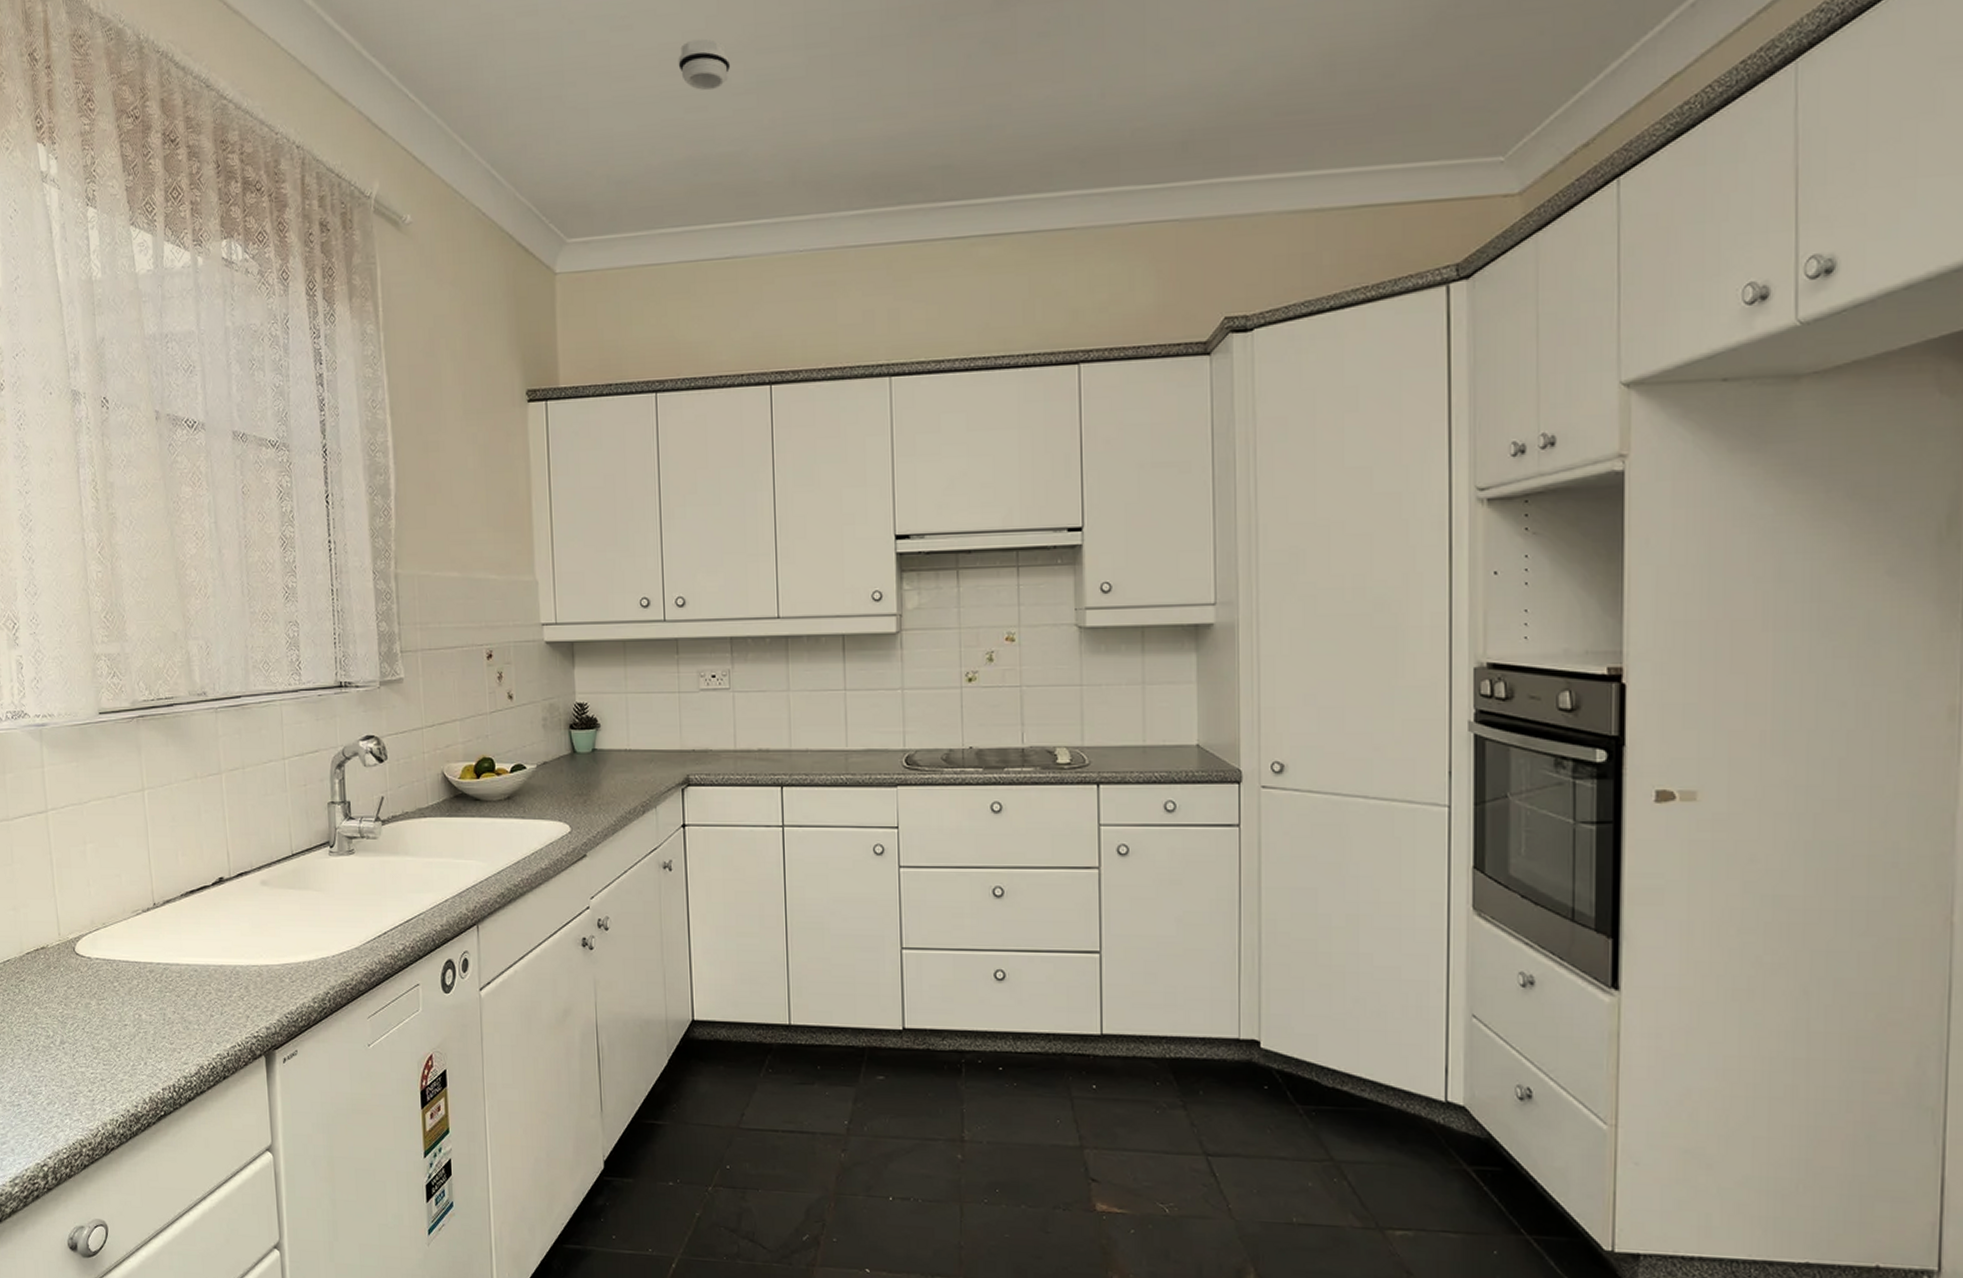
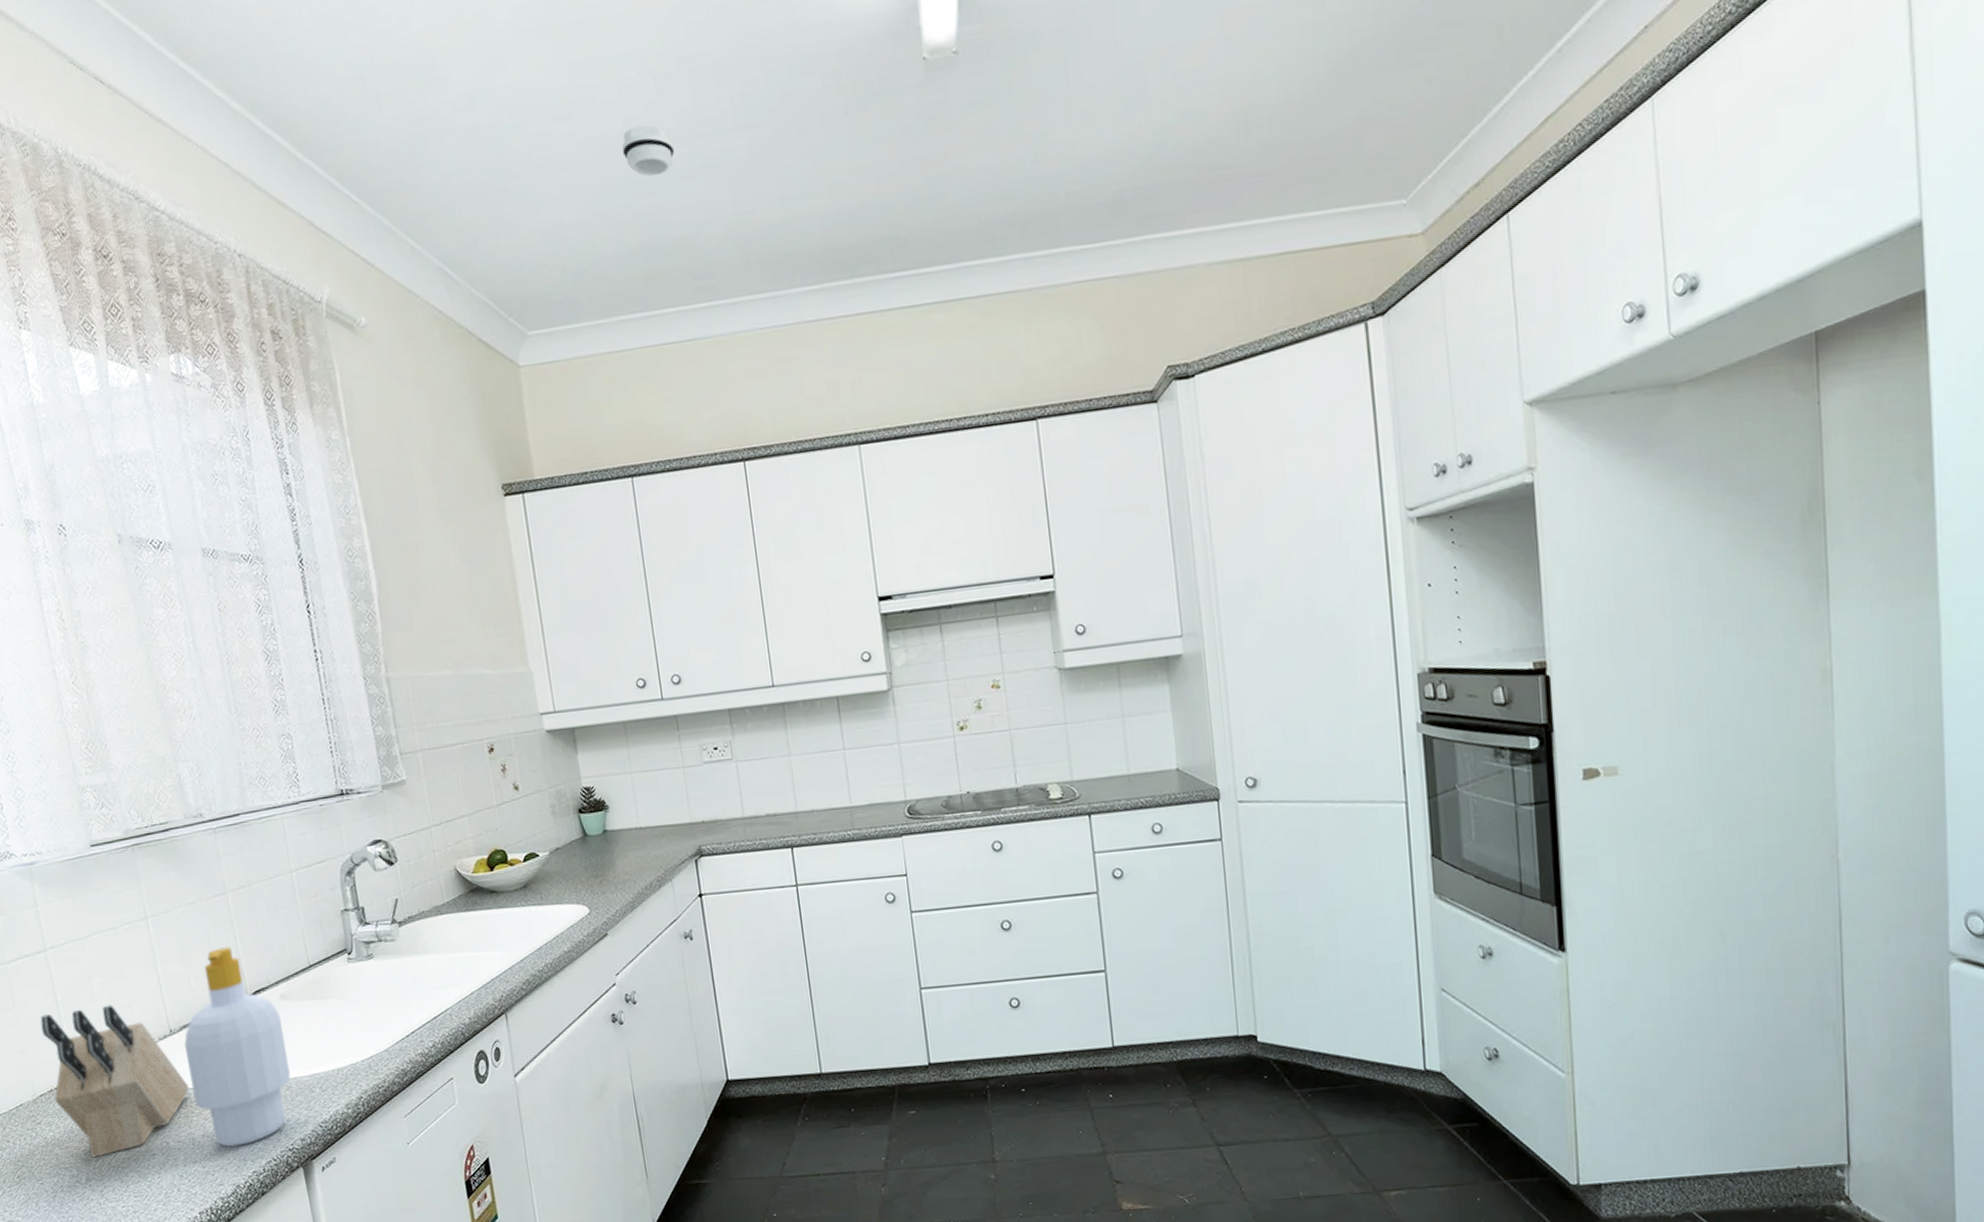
knife block: none [34,872,166,1021] -> present [40,1005,190,1158]
soap bottle: none [165,826,264,1027] -> present [184,946,291,1147]

